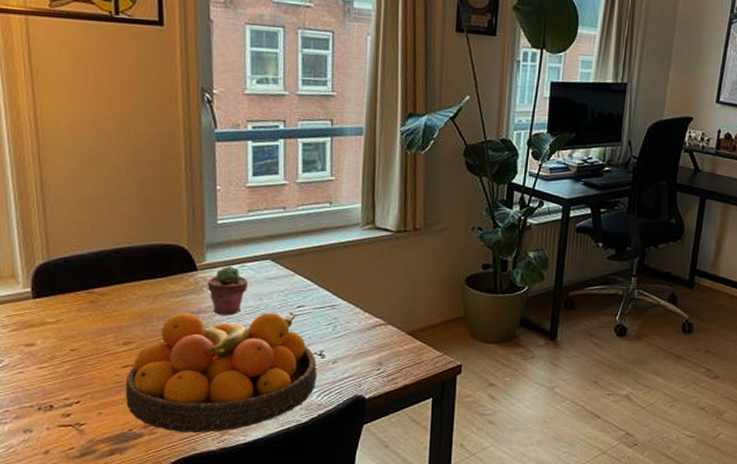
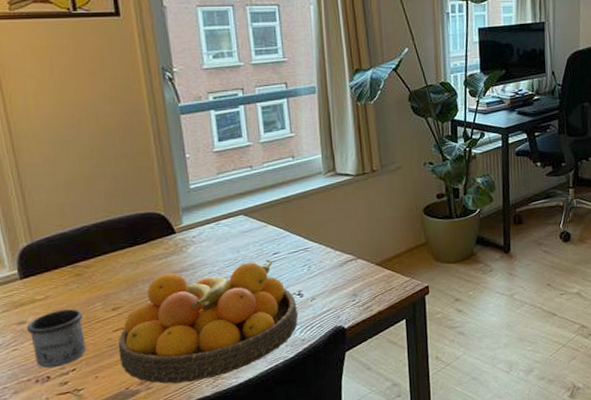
mug: none [35,337,93,397] -> present [27,309,86,369]
potted succulent: present [207,265,248,316] -> none [186,225,225,271]

